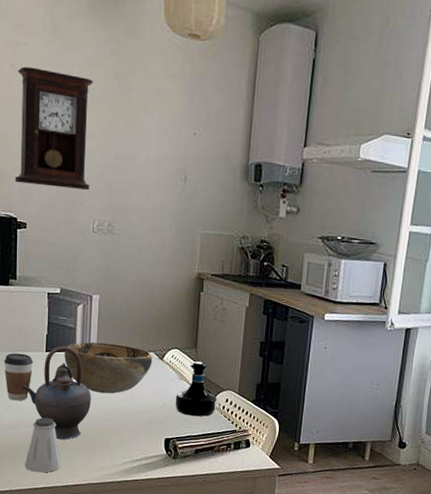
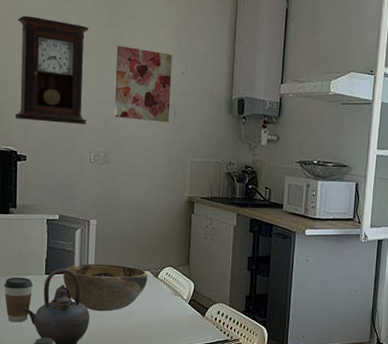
wall art: none [119,101,184,190] -> present [114,45,172,123]
tequila bottle: present [175,361,217,417] -> none [170,277,210,329]

